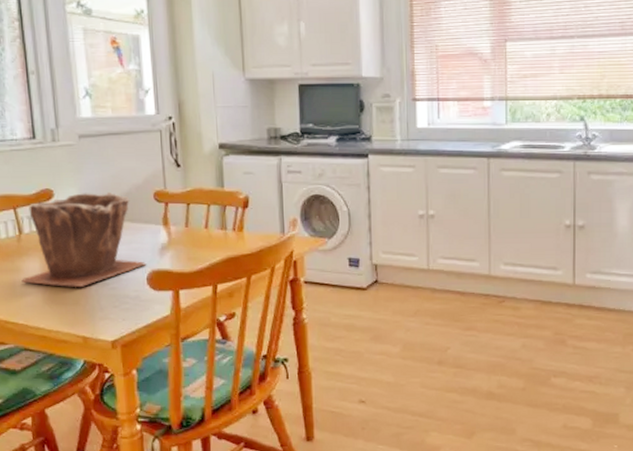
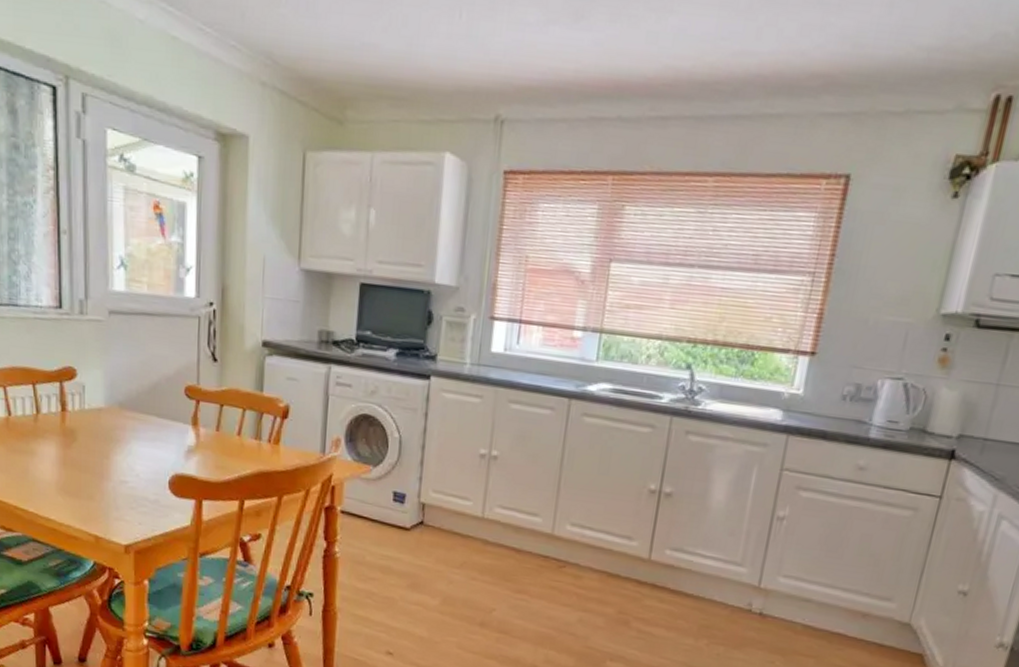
plant pot: present [21,191,147,288] -> none [35,376,170,482]

